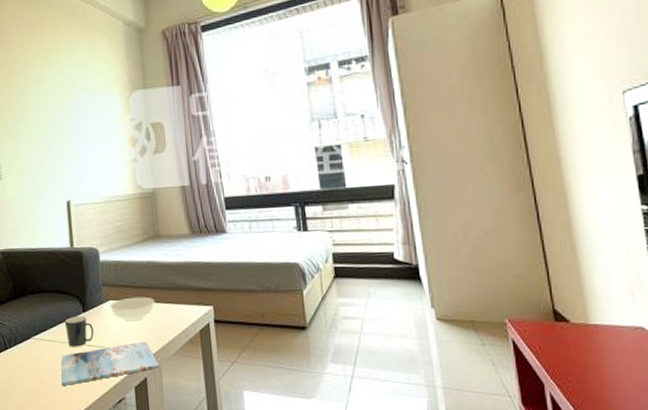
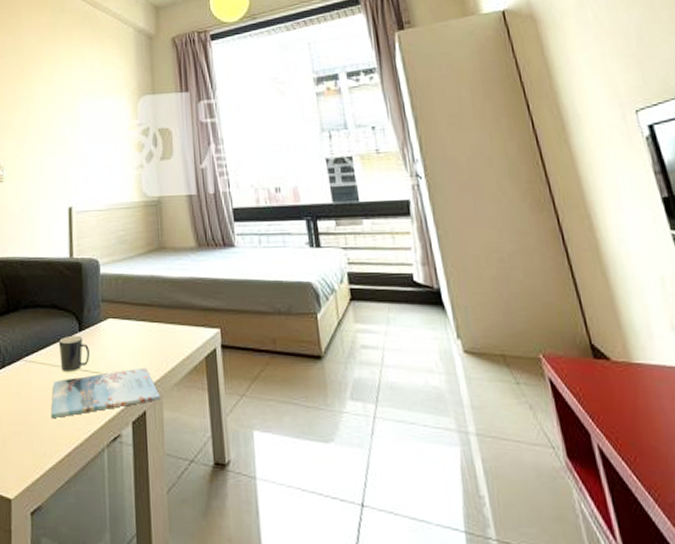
bowl: present [111,296,155,321] -> none [109,315,158,344]

